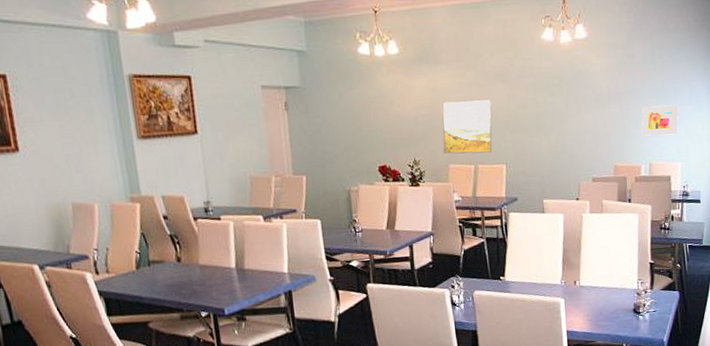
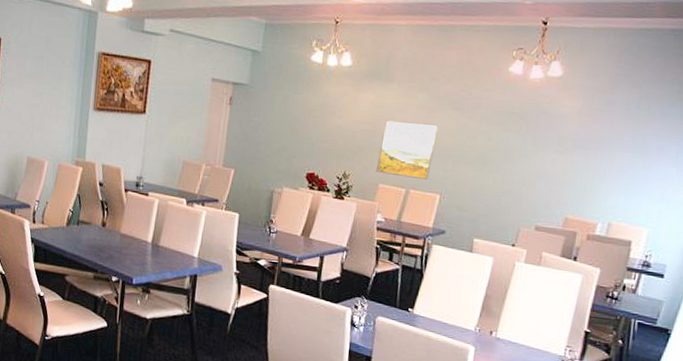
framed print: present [641,105,679,136] -> none [605,160,659,197]

